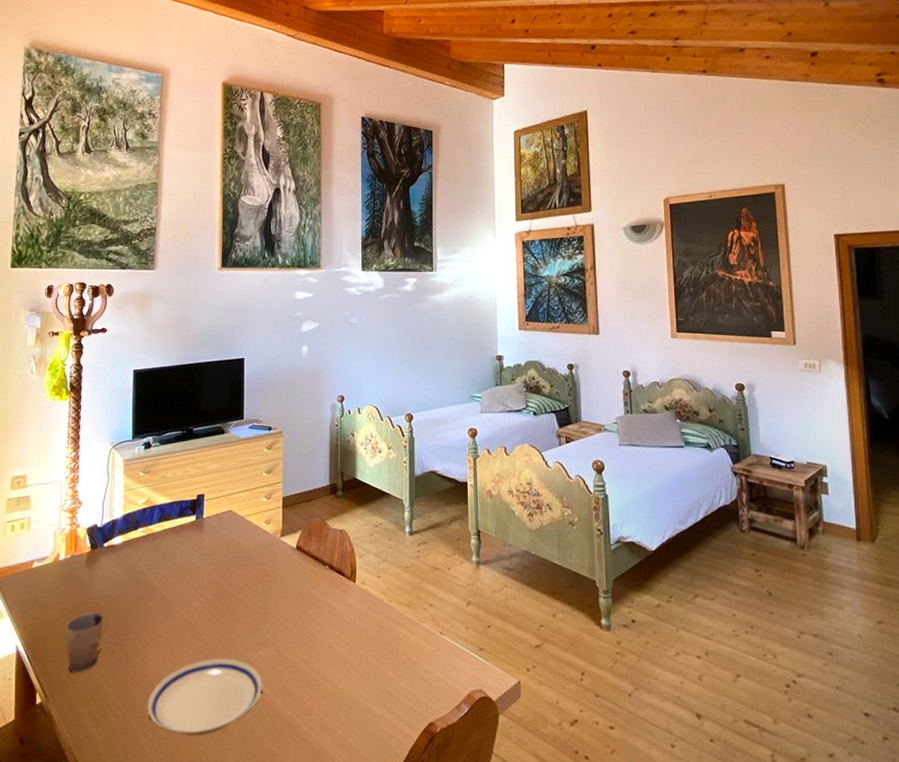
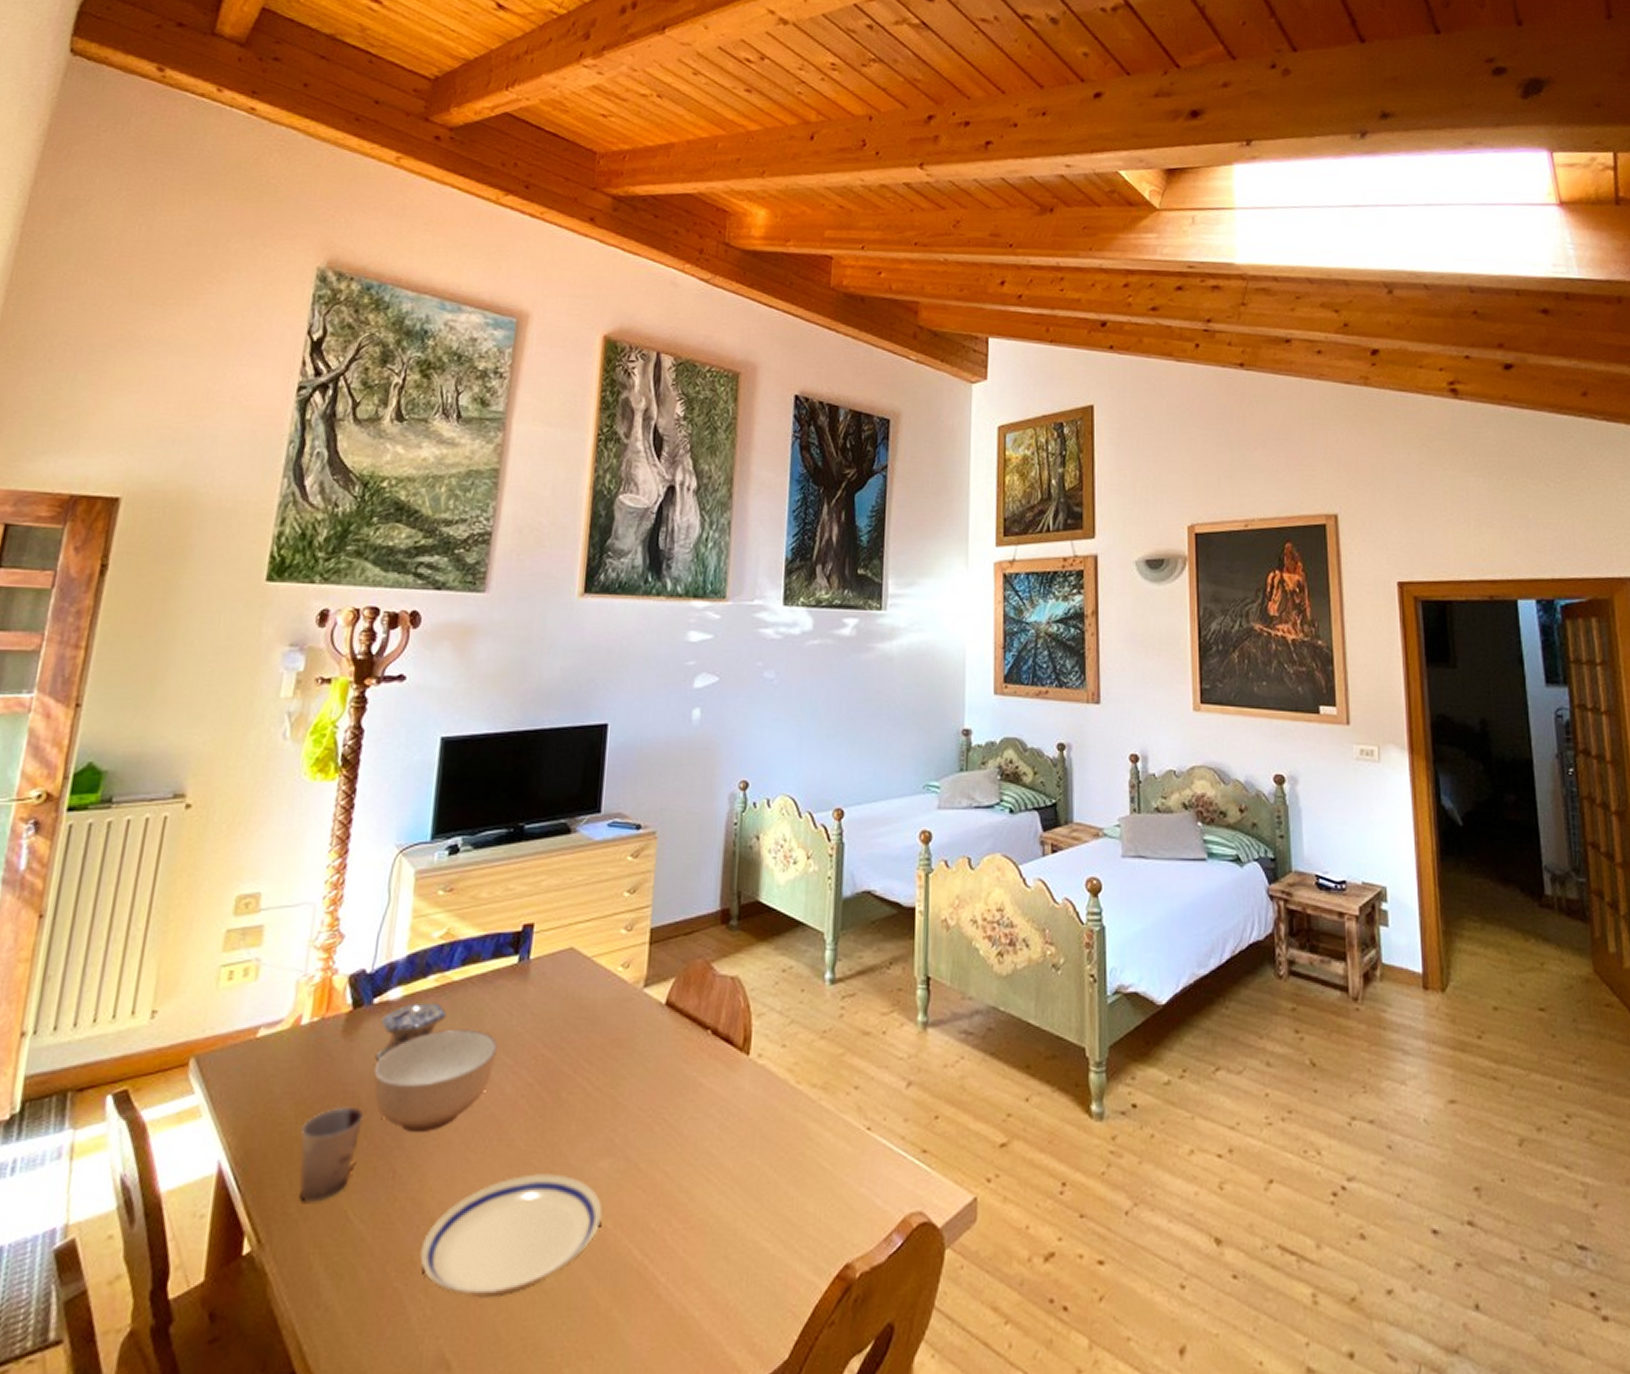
decorative box: none [108,546,152,584] -> present [375,1002,447,1061]
bowl: none [108,563,187,630] -> present [373,1029,499,1133]

